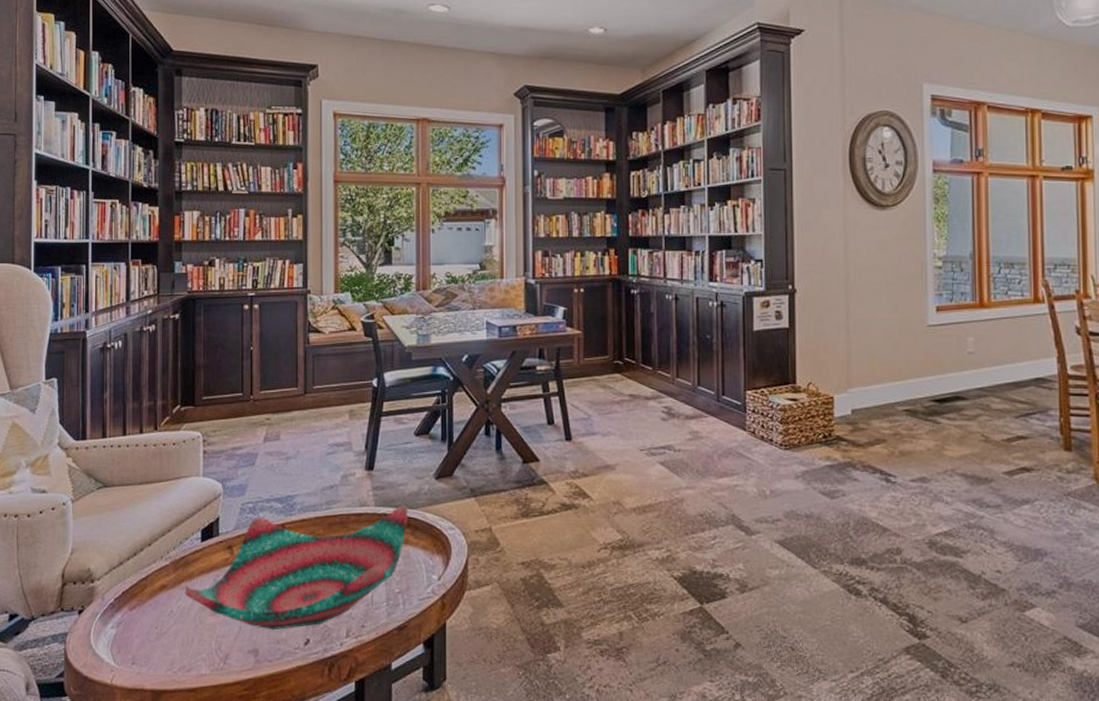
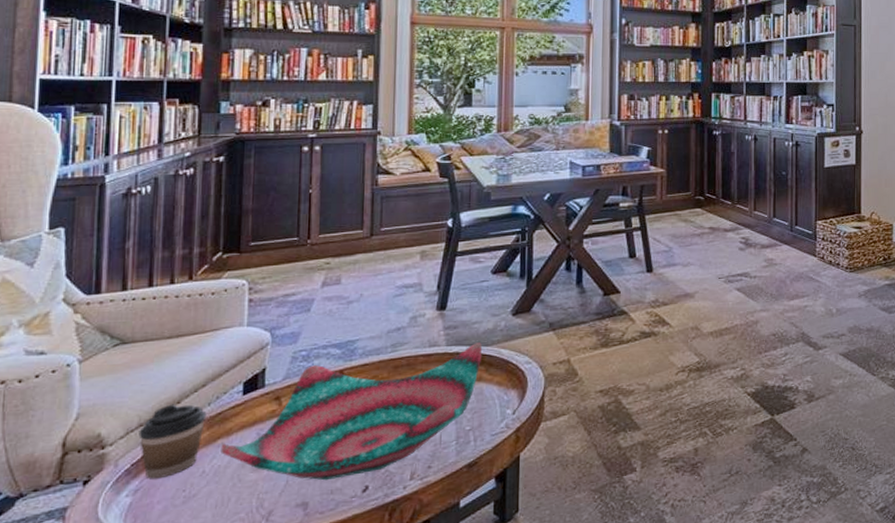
coffee cup: none [119,546,172,614] -> present [138,404,207,479]

